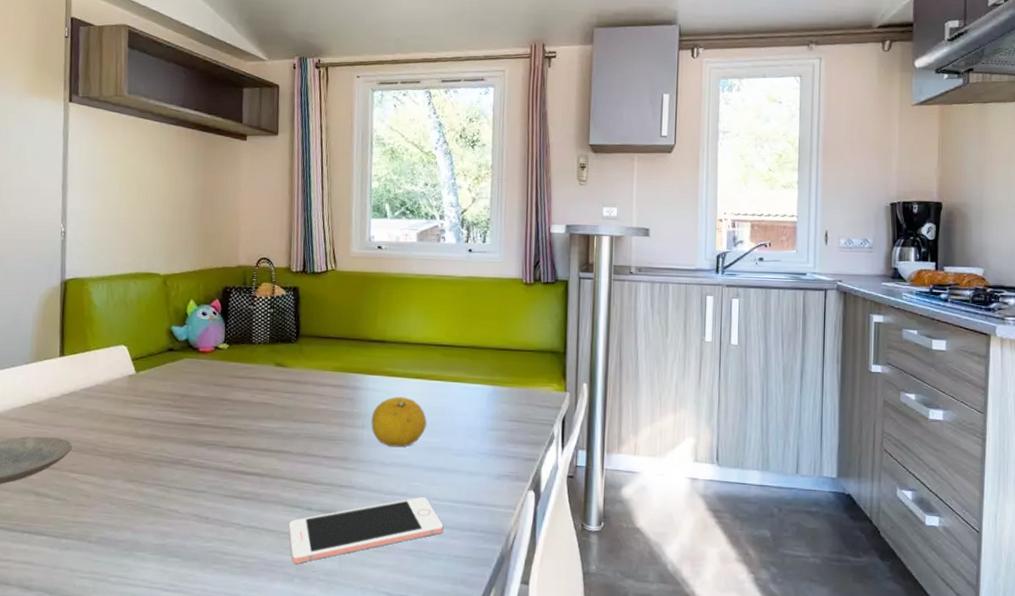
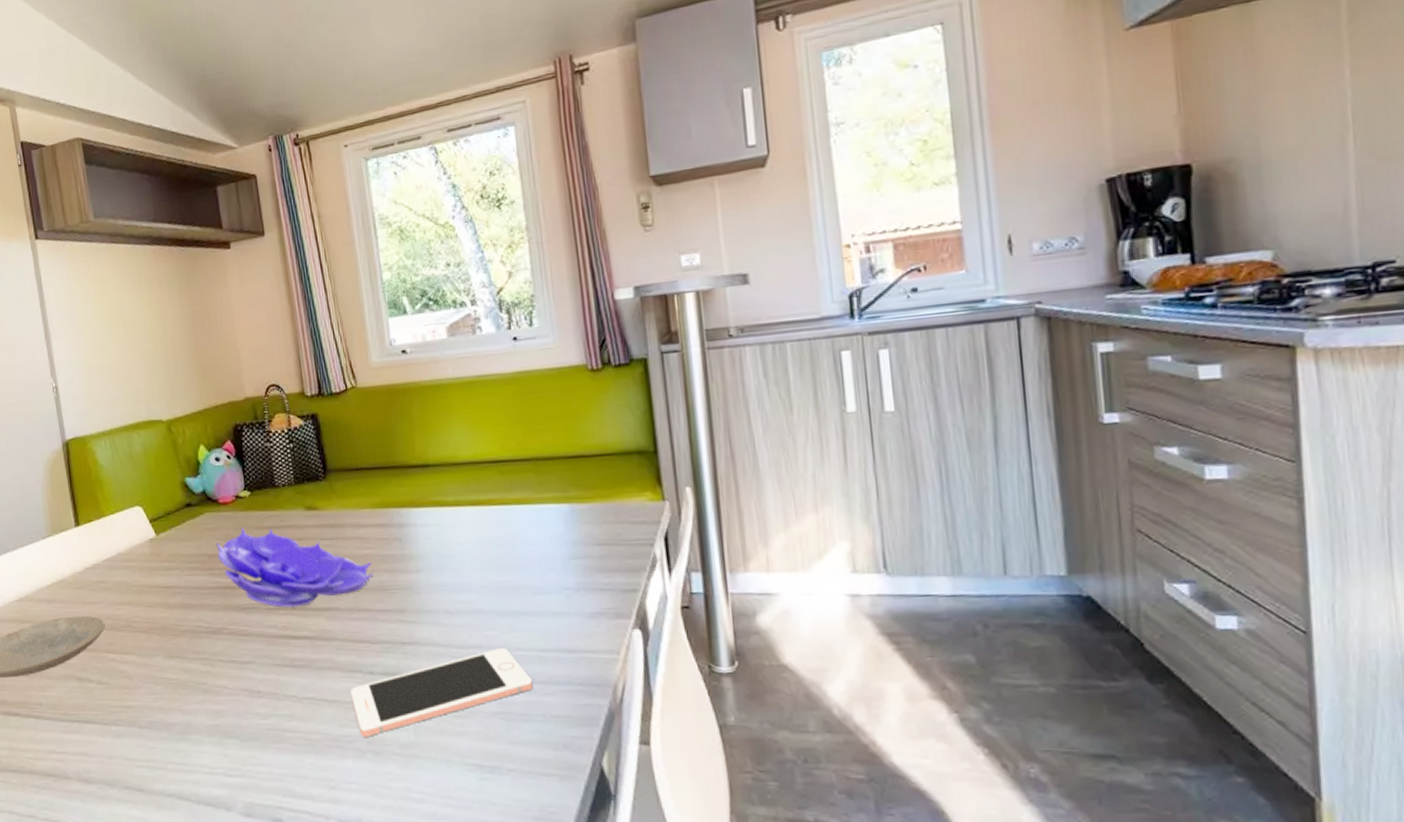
decorative bowl: none [189,374,326,447] -> present [216,526,374,608]
fruit: present [371,396,427,448] -> none [426,529,494,592]

